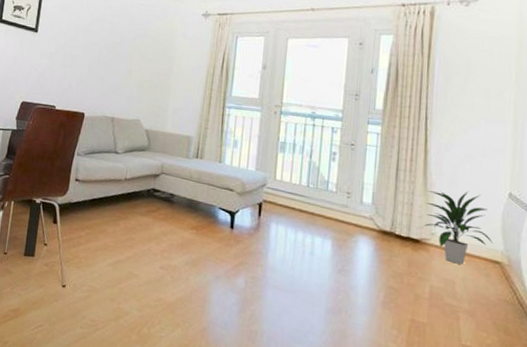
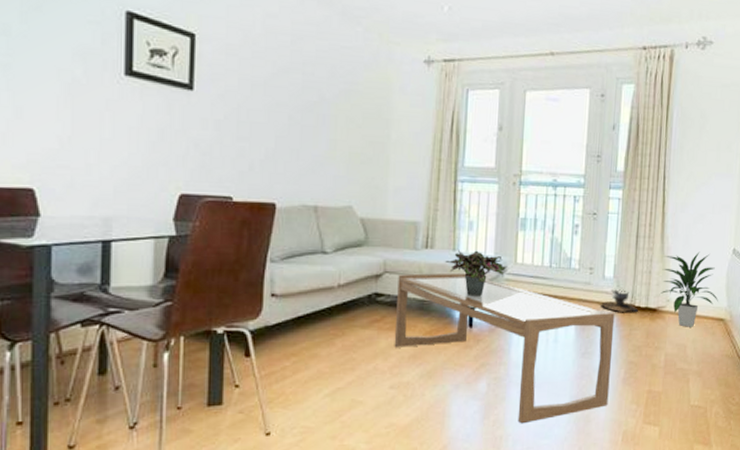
coffee table: none [165,176,374,326] -> present [394,272,615,424]
potted plant: none [211,162,267,204] -> present [444,250,508,297]
brazier: none [357,215,399,240] -> present [600,289,638,312]

